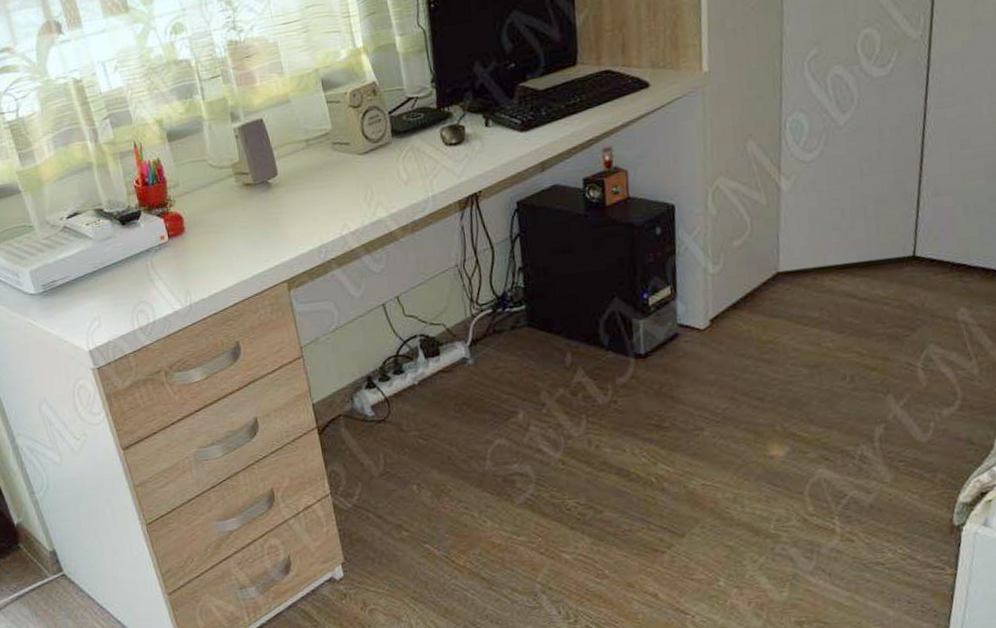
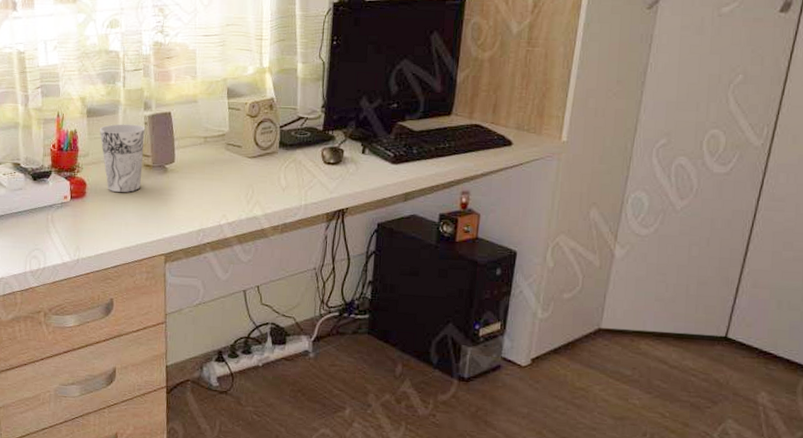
cup: none [185,139,246,221] -> present [99,124,145,192]

